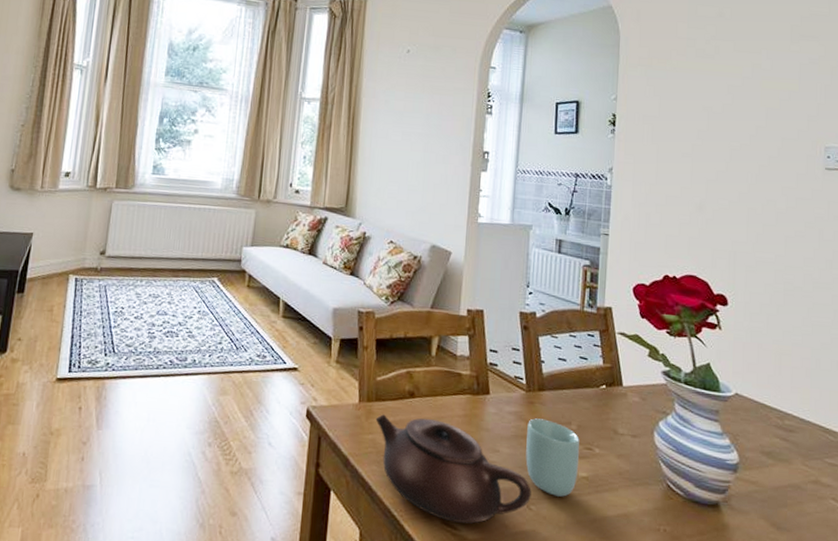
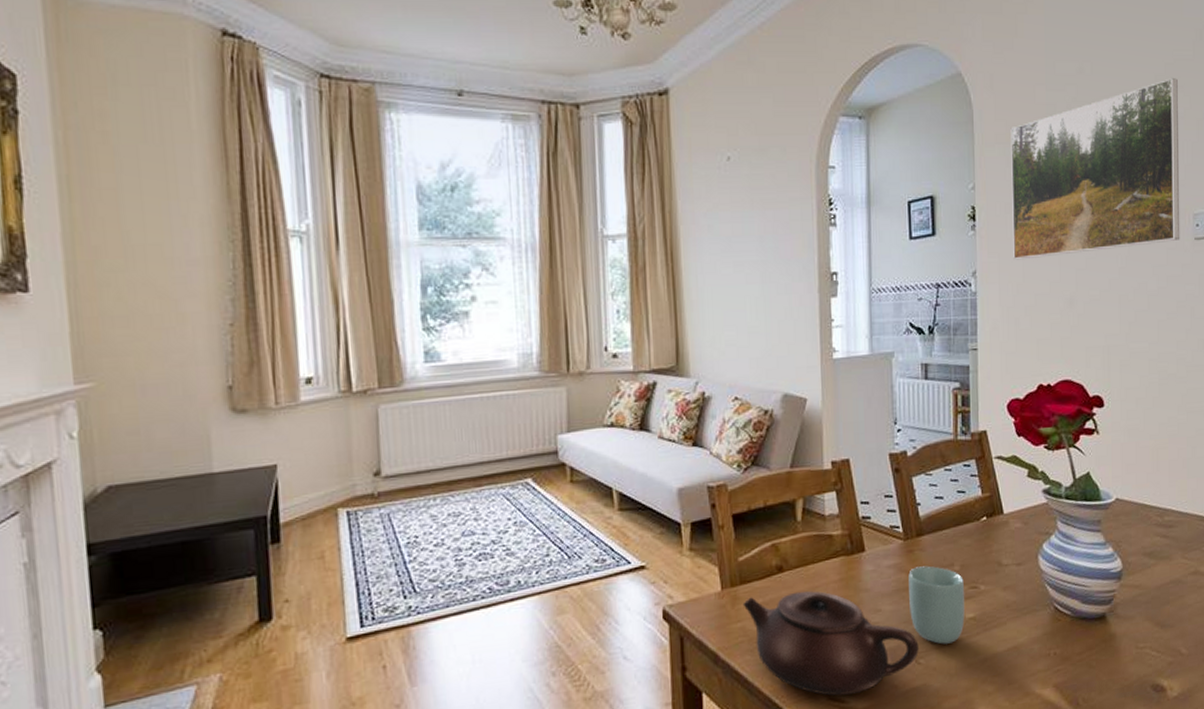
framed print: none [648,29,813,168] -> present [1010,78,1180,260]

